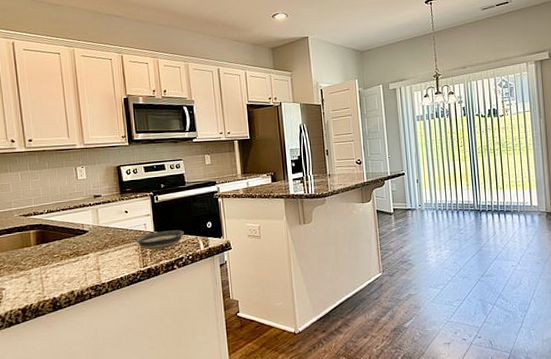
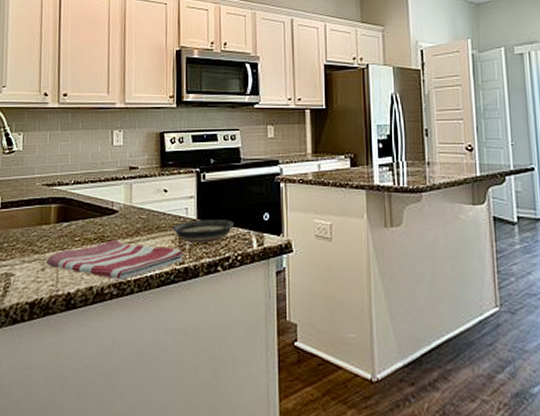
dish towel: none [31,252,146,283] -> present [46,239,183,280]

